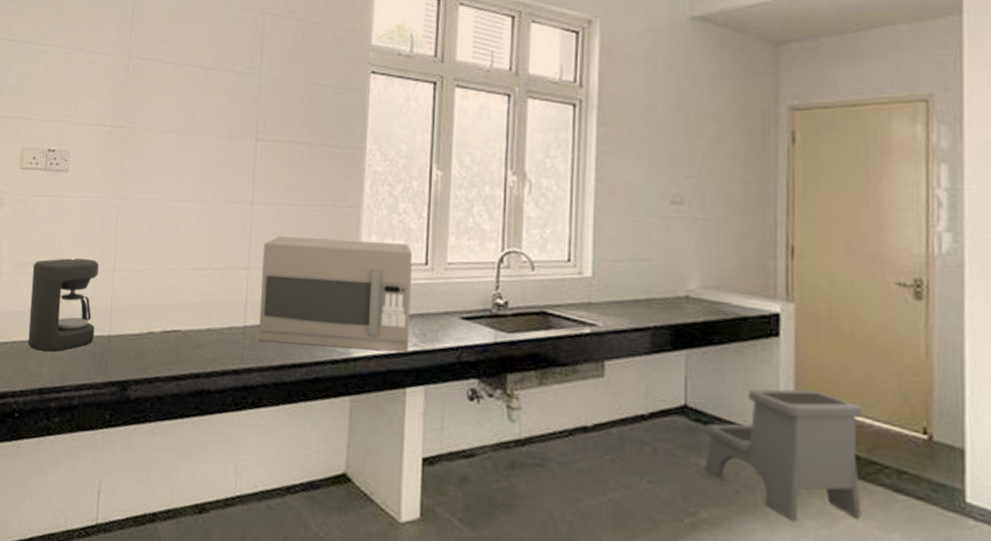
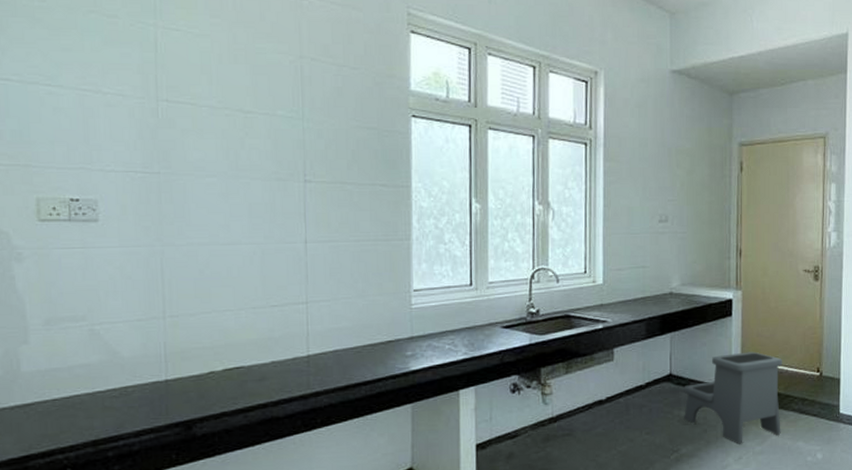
coffee maker: present [27,258,99,352] -> none [68,308,150,405]
microwave: present [258,236,413,353] -> none [320,269,460,367]

